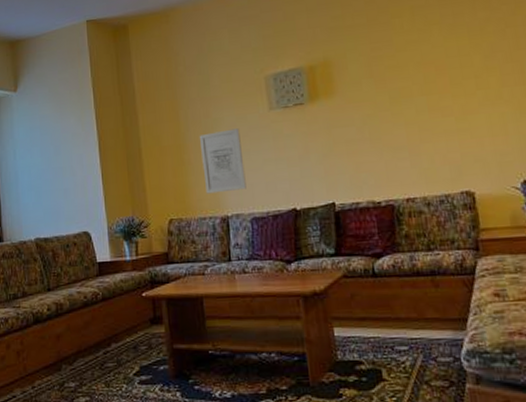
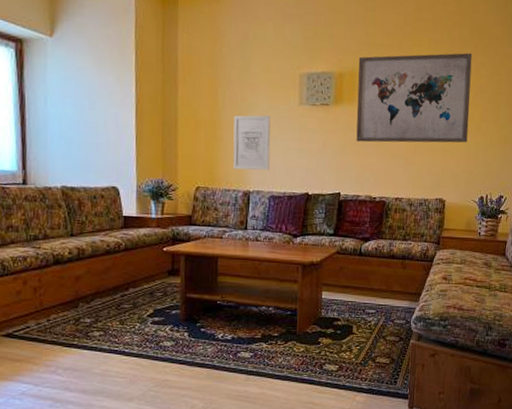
wall art: none [329,10,488,139] -> present [356,53,473,143]

